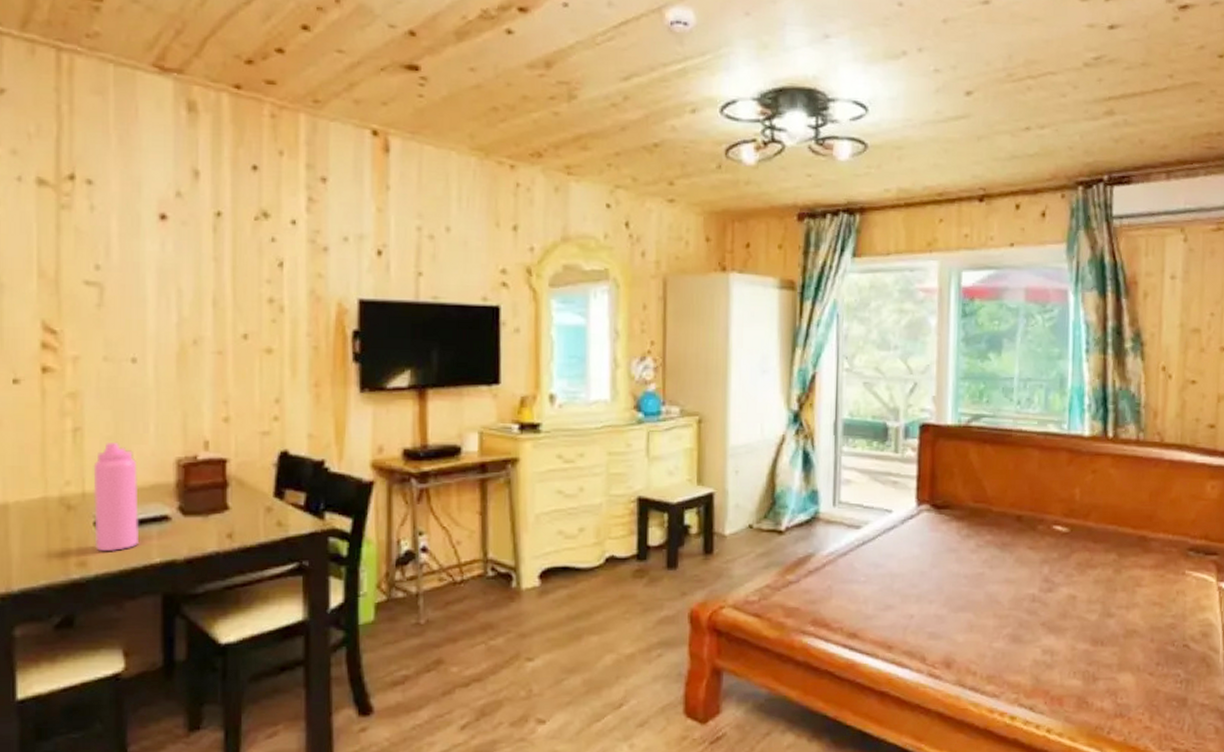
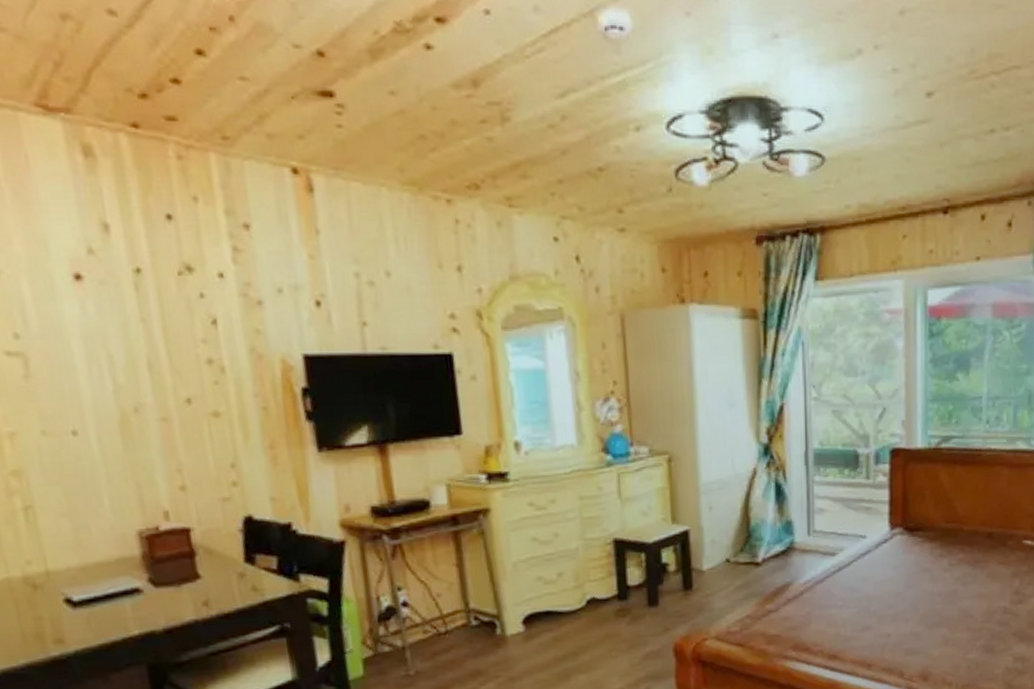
water bottle: present [93,441,140,552] -> none [52,517,115,628]

